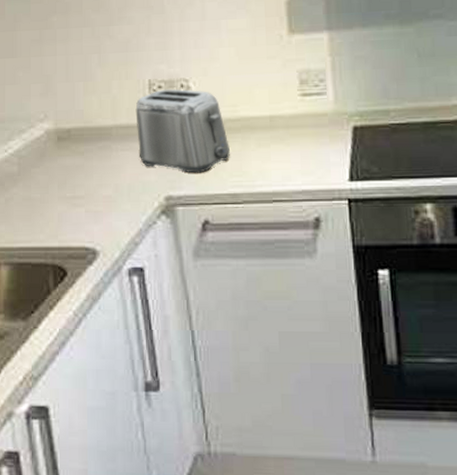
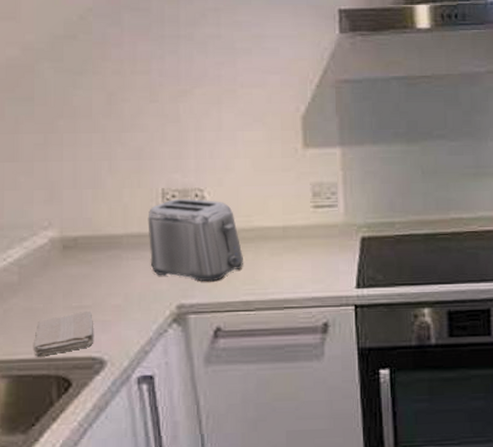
washcloth: none [31,201,86,246] -> present [33,310,93,358]

